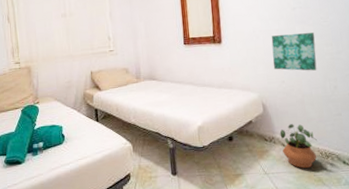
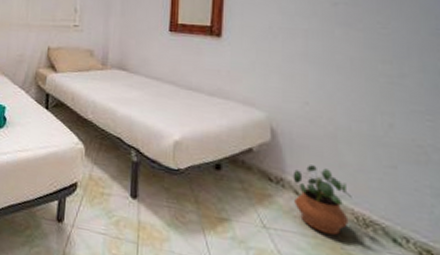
wall art: present [271,32,317,71] -> none [293,37,365,96]

